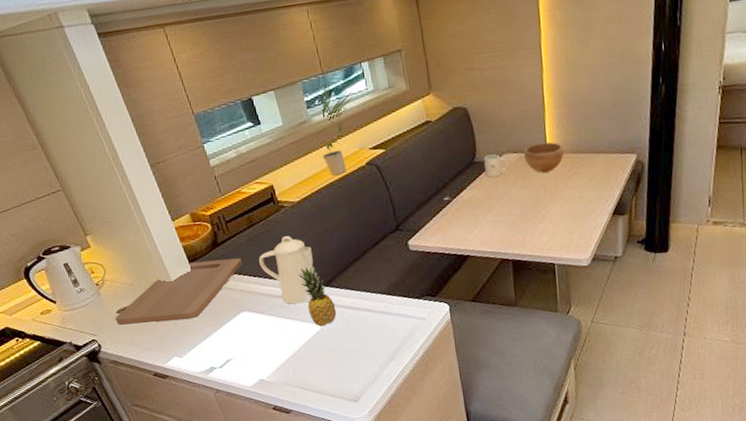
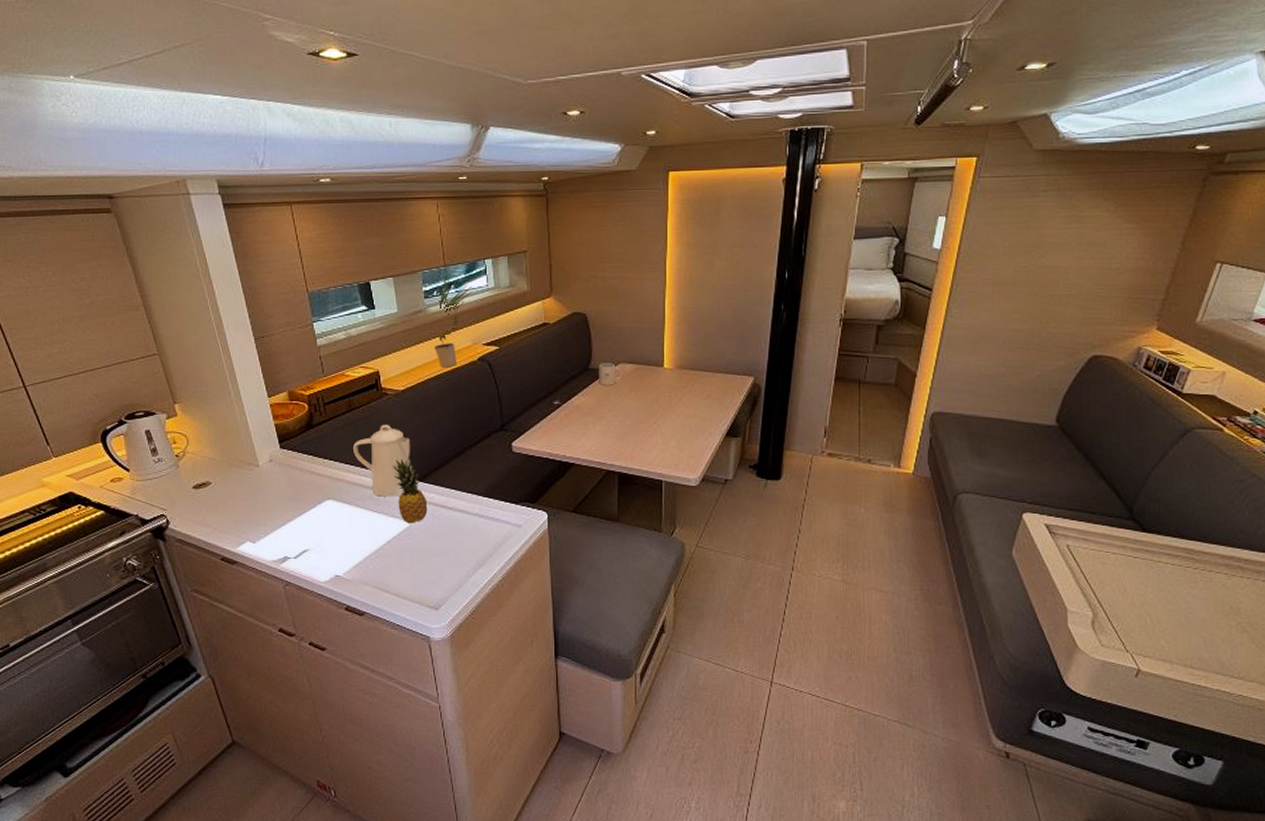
cutting board: present [114,258,243,325] -> none [189,442,336,501]
bowl: present [524,142,564,173] -> none [640,355,680,386]

